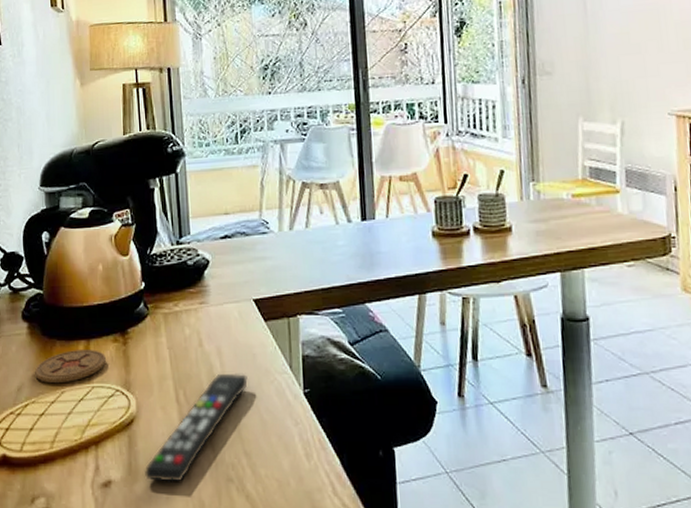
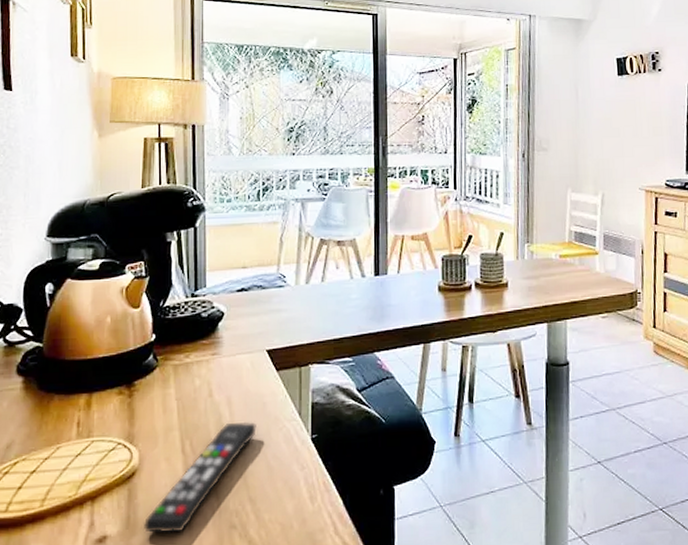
coaster: present [35,350,107,384] -> none [28,403,110,440]

